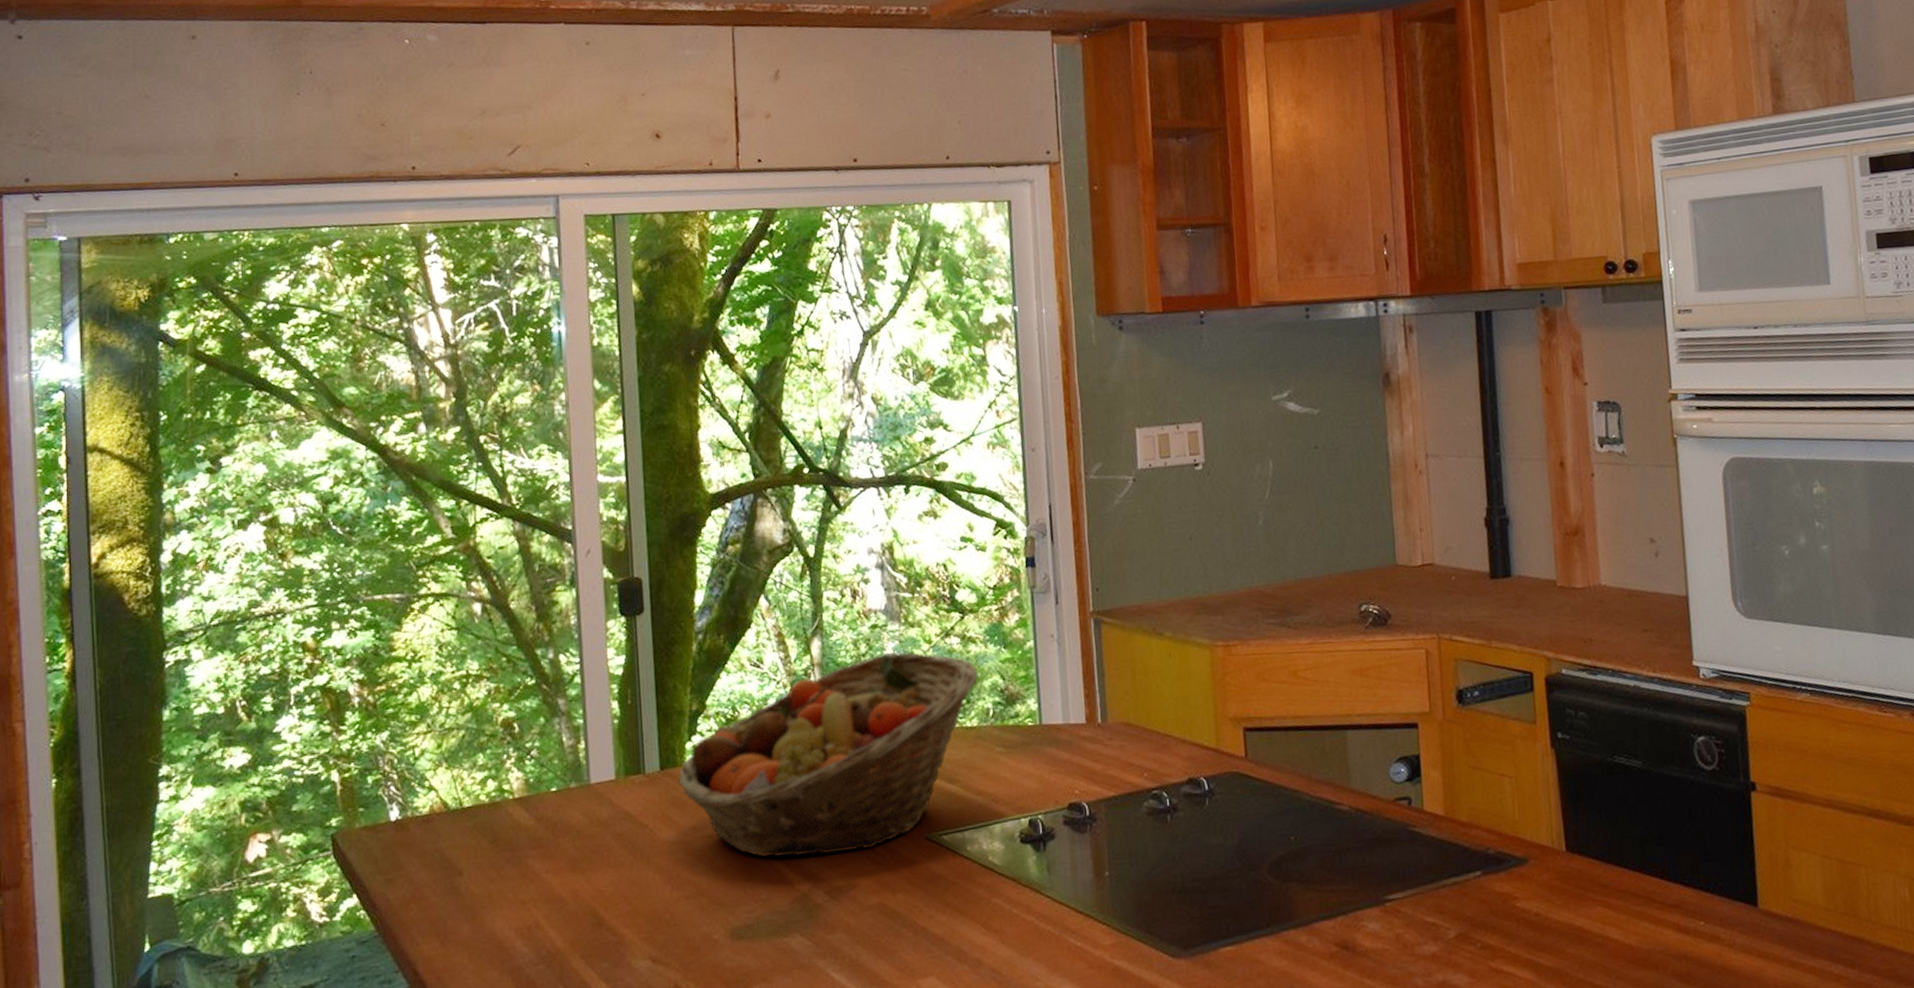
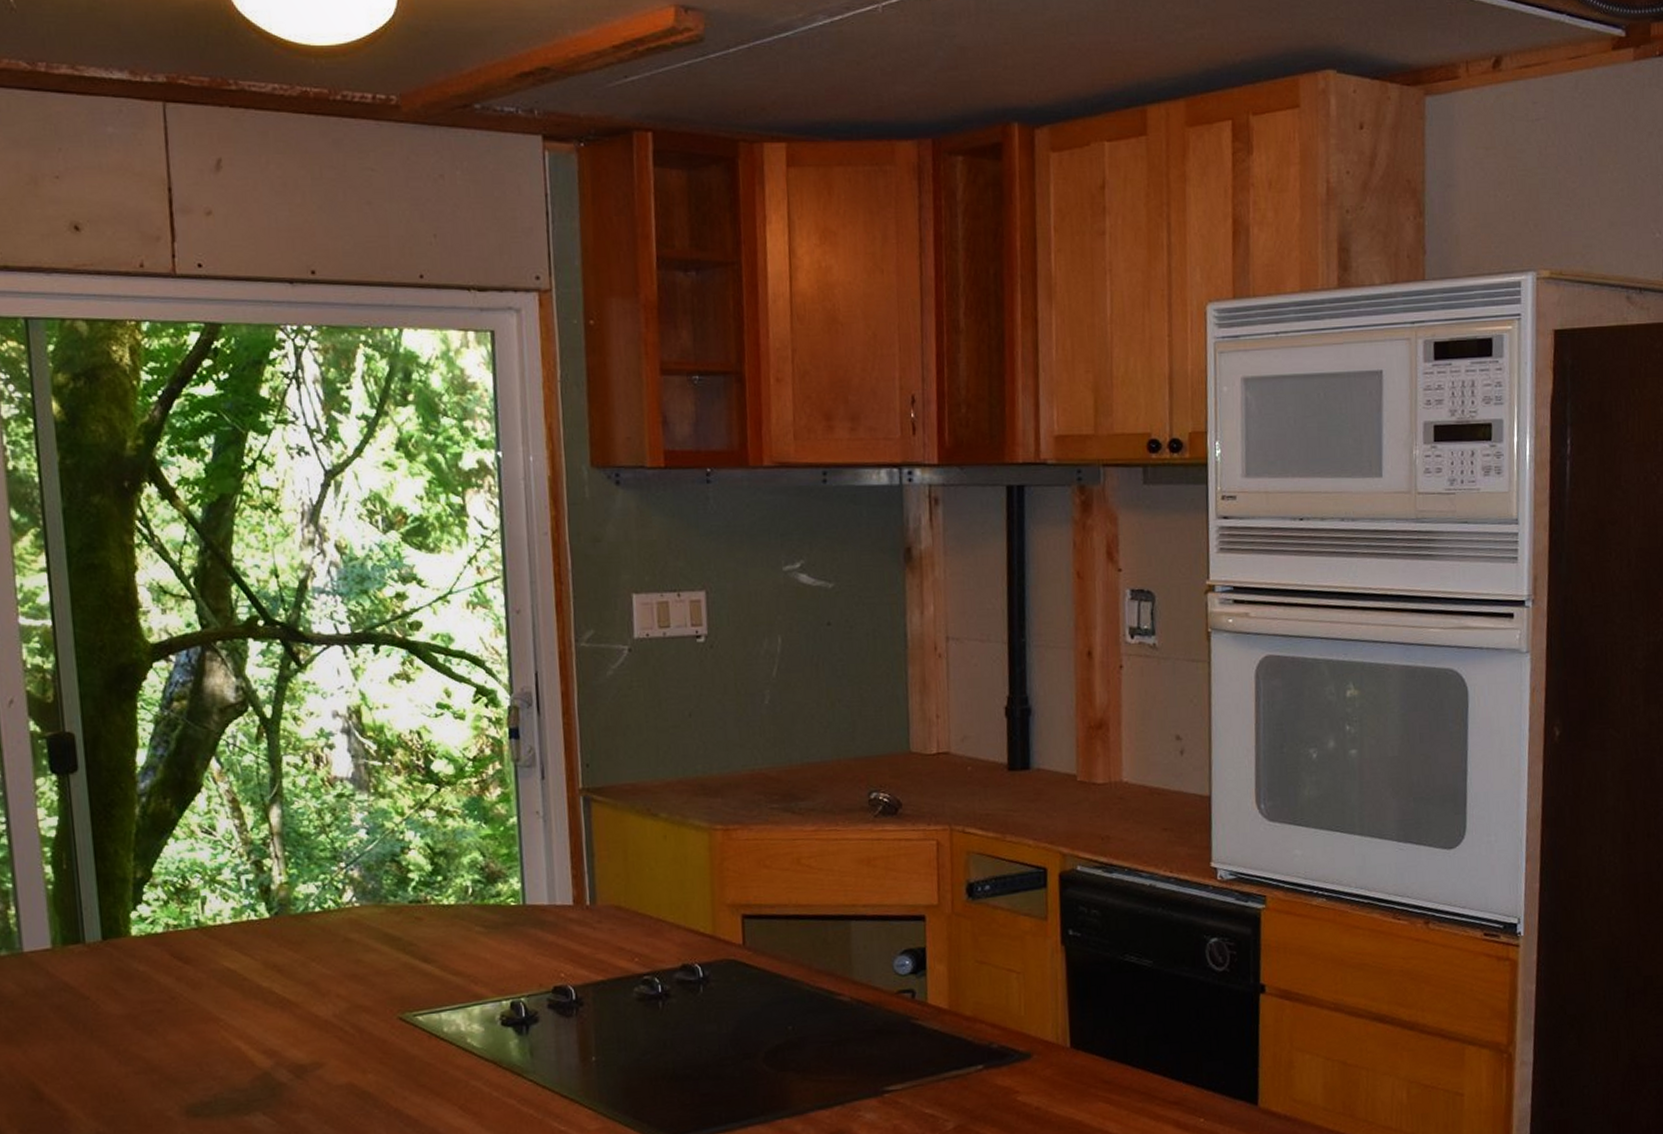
fruit basket: present [678,651,979,858] -> none [122,823,457,1035]

